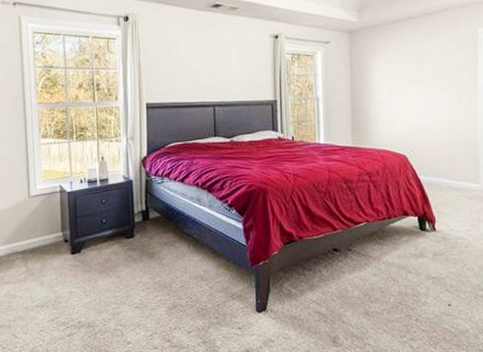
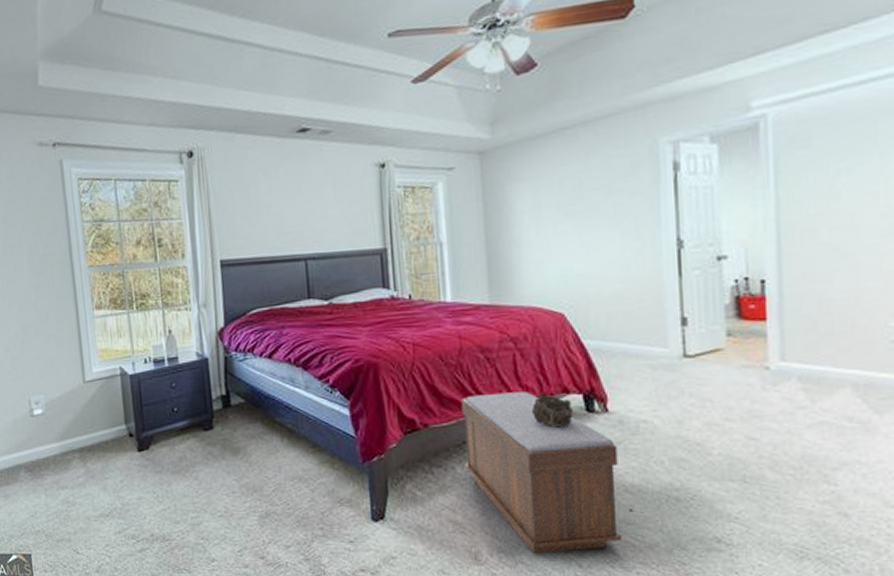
bench: none [328,214,442,338] -> present [461,392,622,554]
decorative box: none [379,215,410,242] -> present [531,392,573,428]

